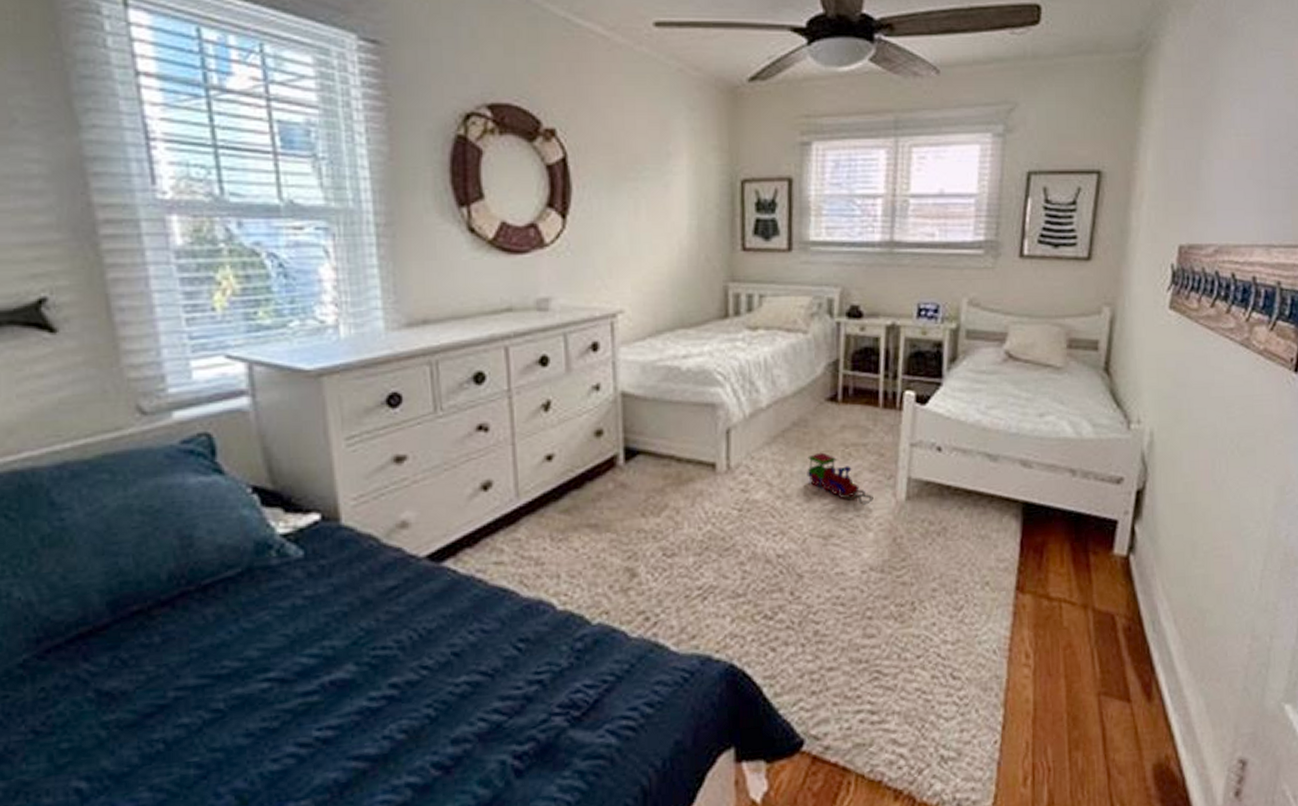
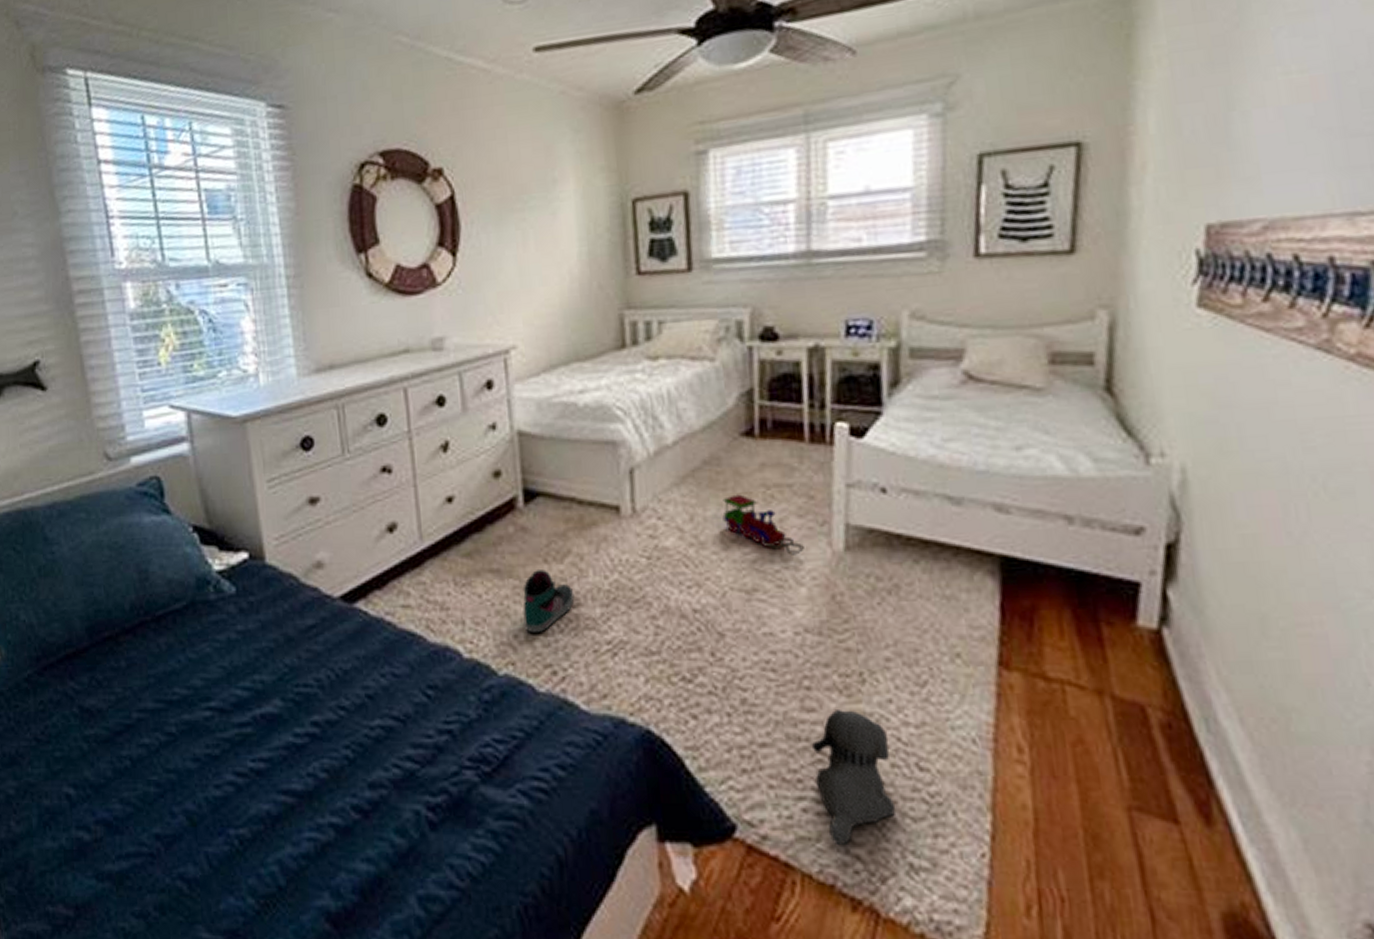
sneaker: none [619,523,670,584] -> present [523,570,575,634]
plush toy: none [869,633,933,748] -> present [811,710,896,846]

